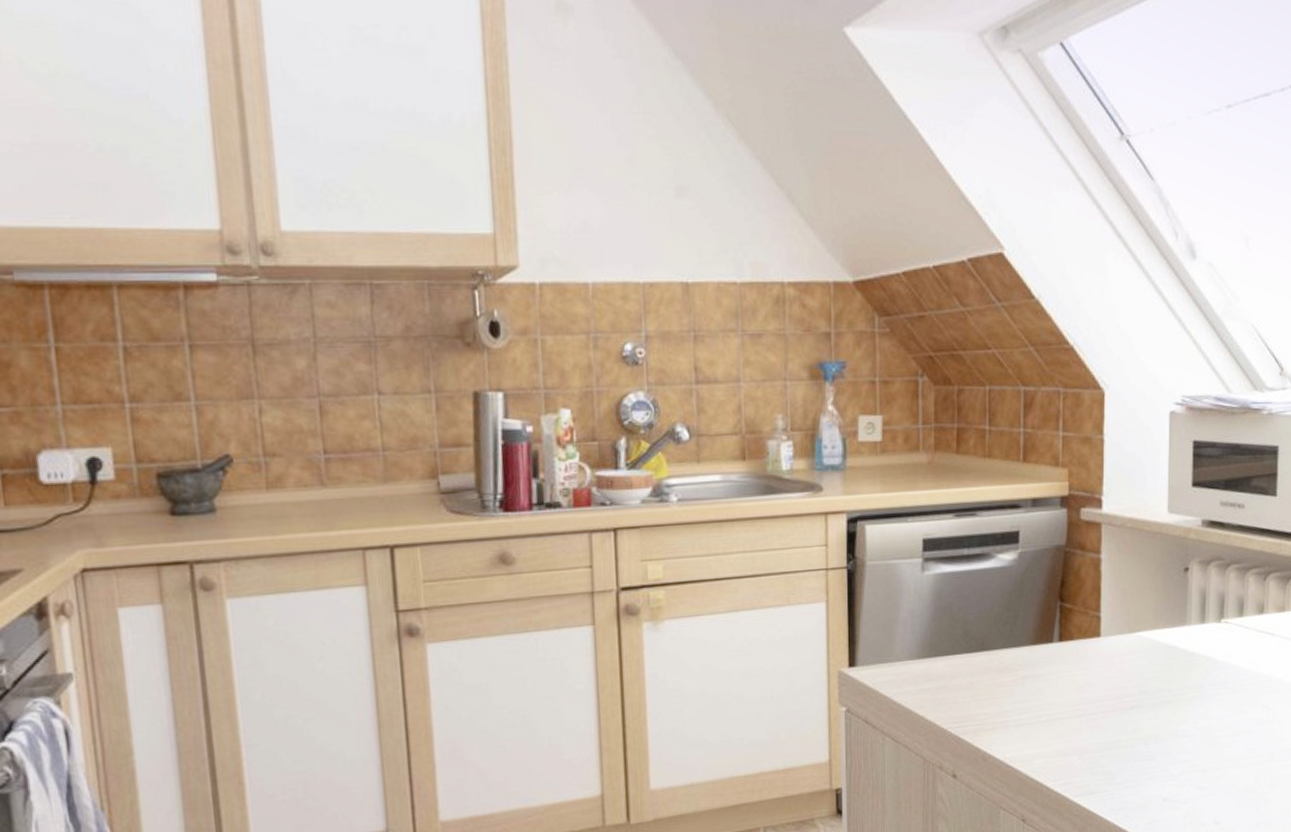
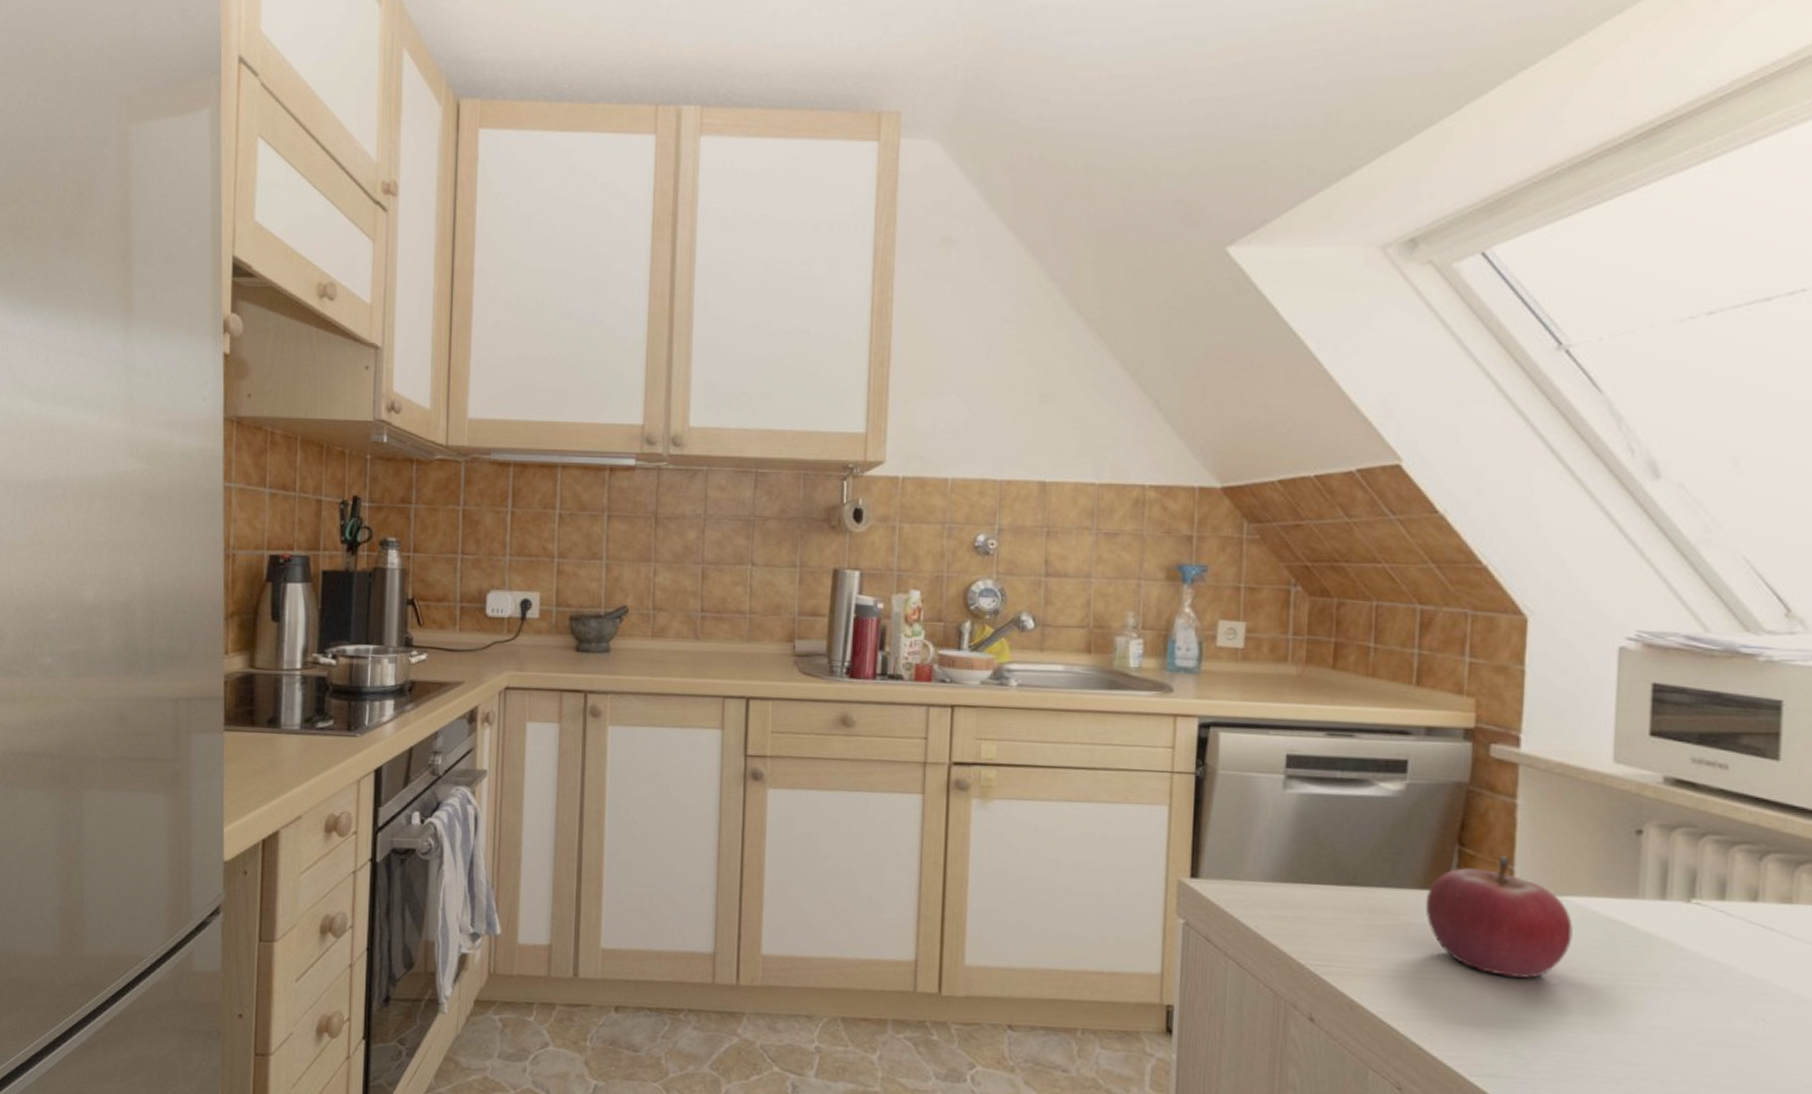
fruit: none [1037,605,1143,709] -> present [1425,856,1573,979]

